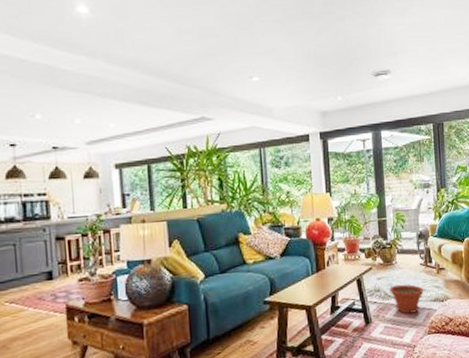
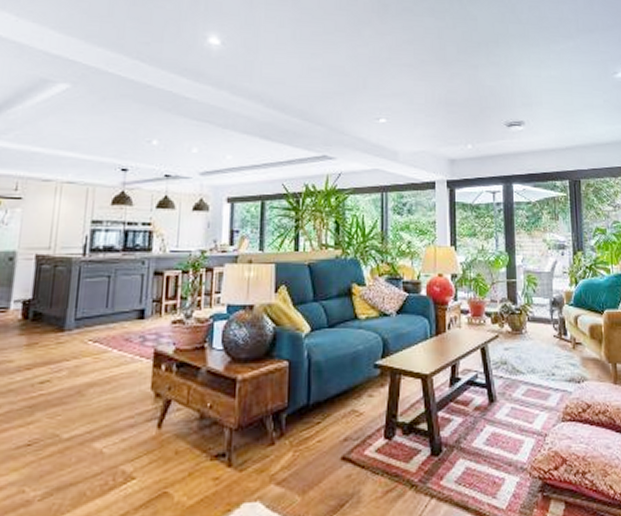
plant pot: present [389,284,424,314] -> none [518,358,558,394]

